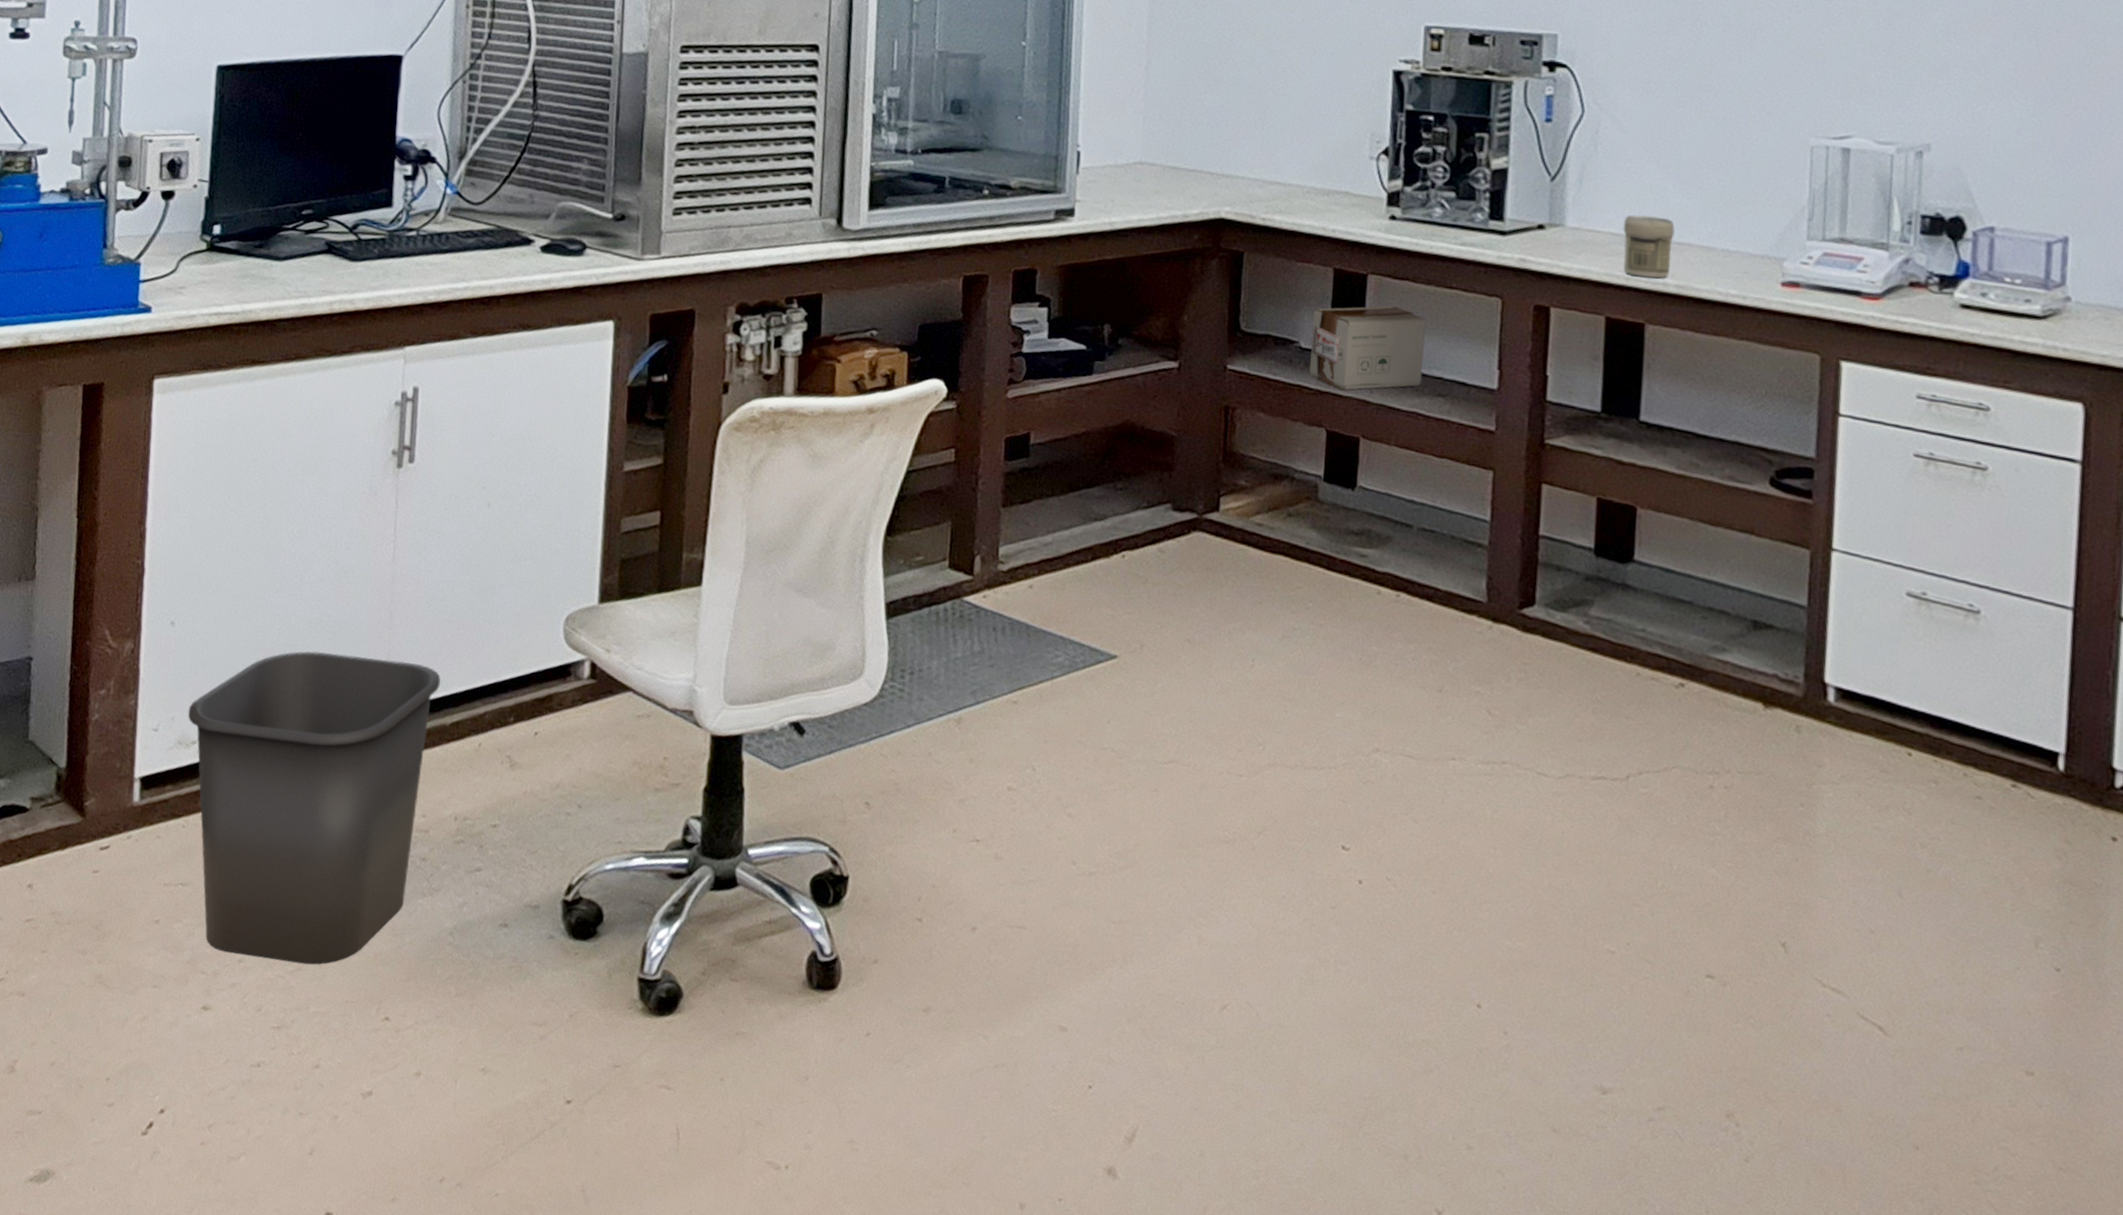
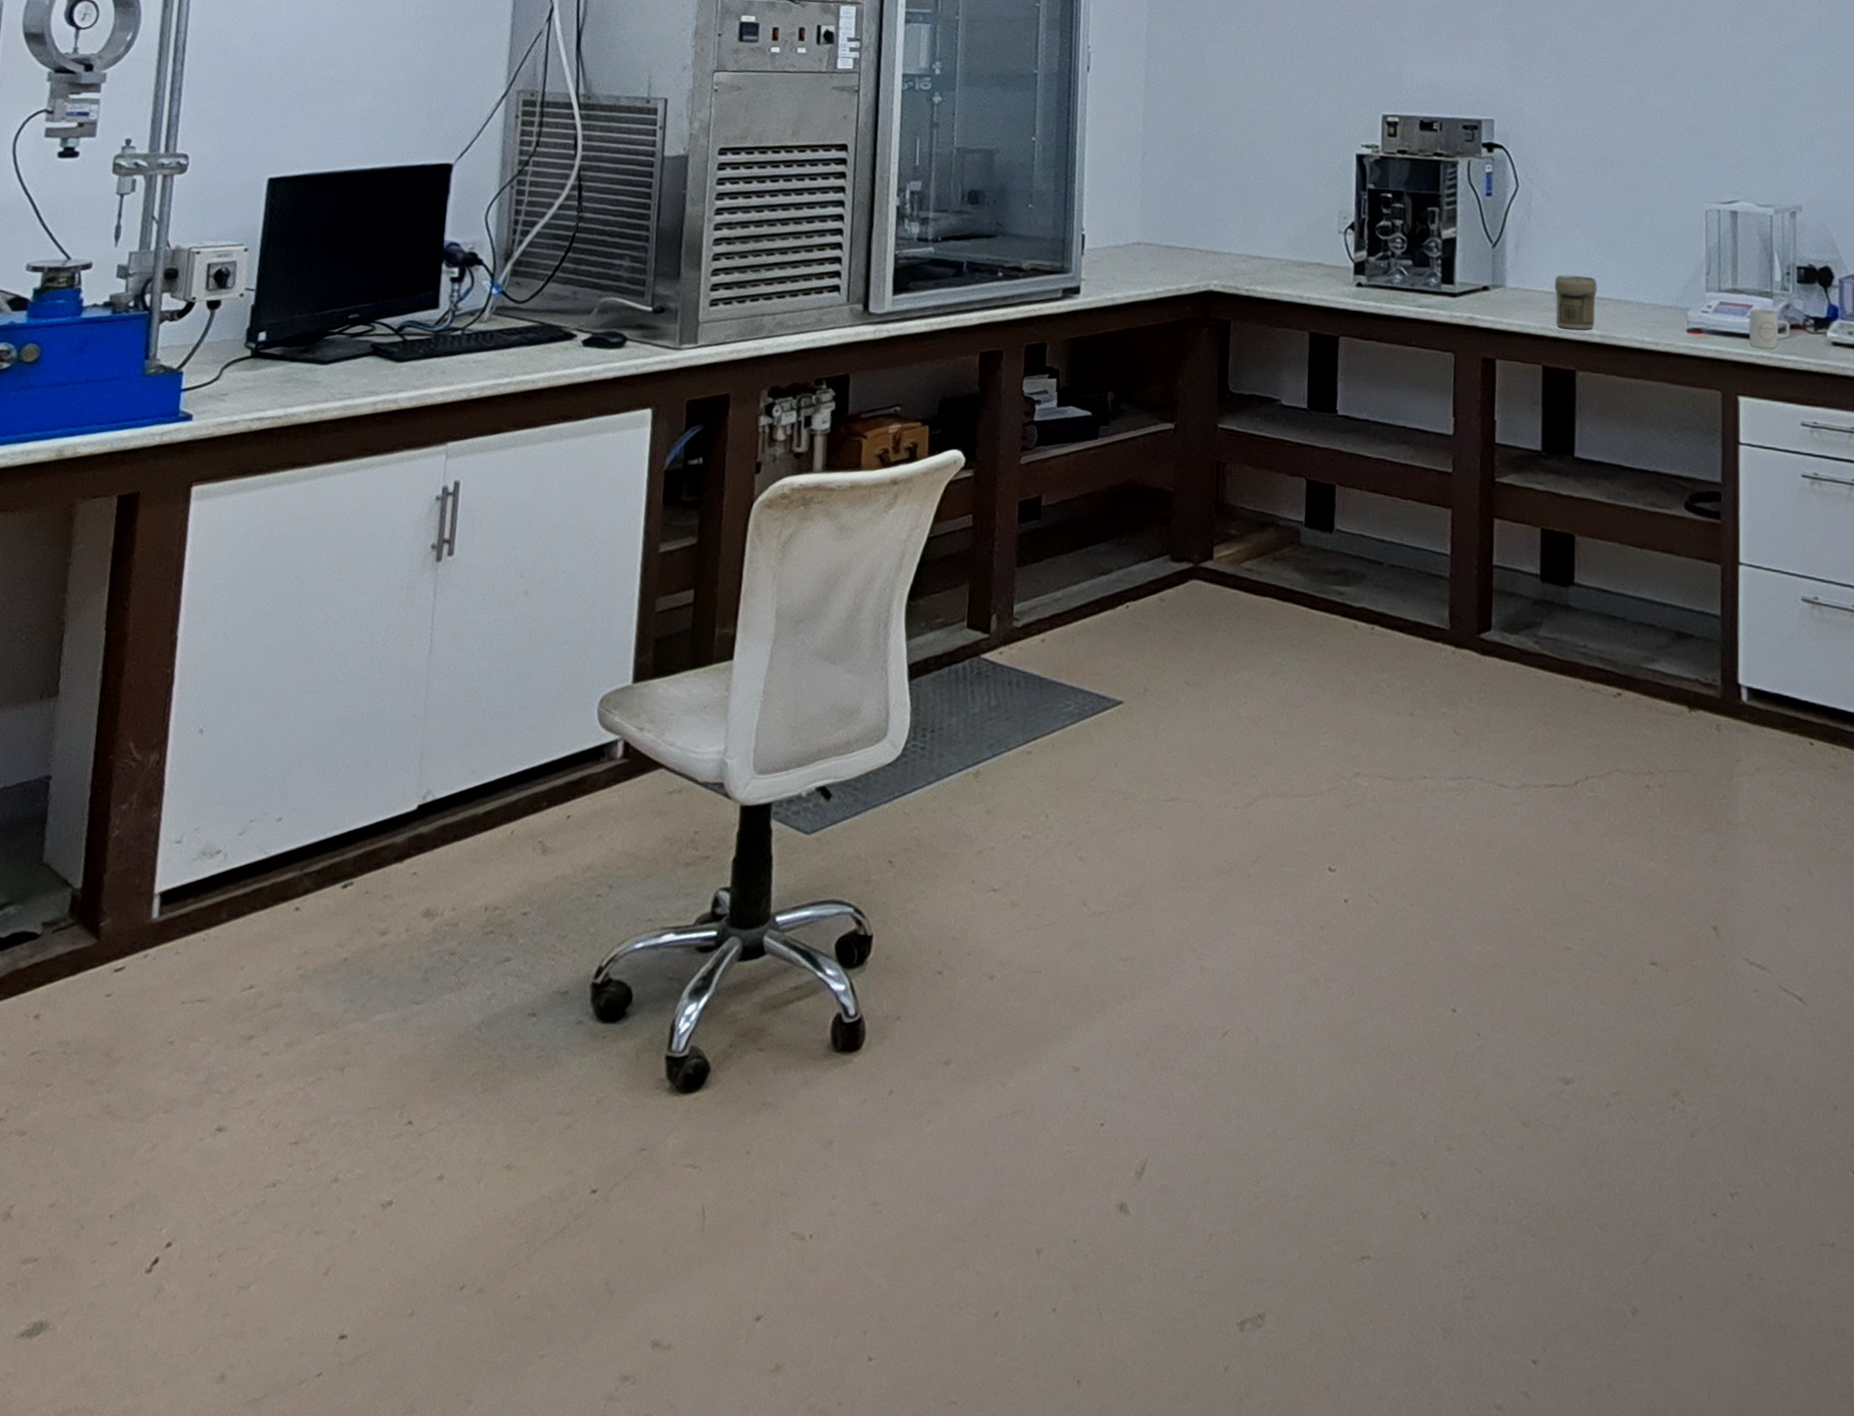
waste bin: present [187,650,441,964] -> none [213,749,474,1073]
box: present [1310,306,1425,391] -> none [1291,364,1390,443]
mug: none [1857,262,1909,310] -> present [1748,309,1791,350]

